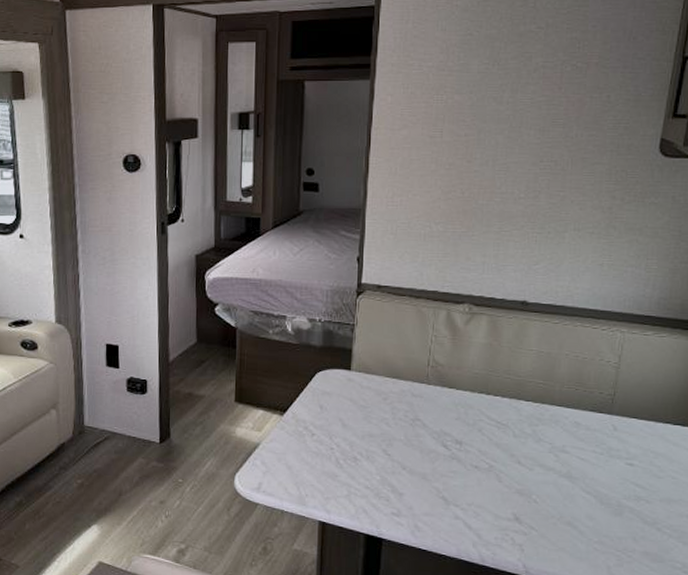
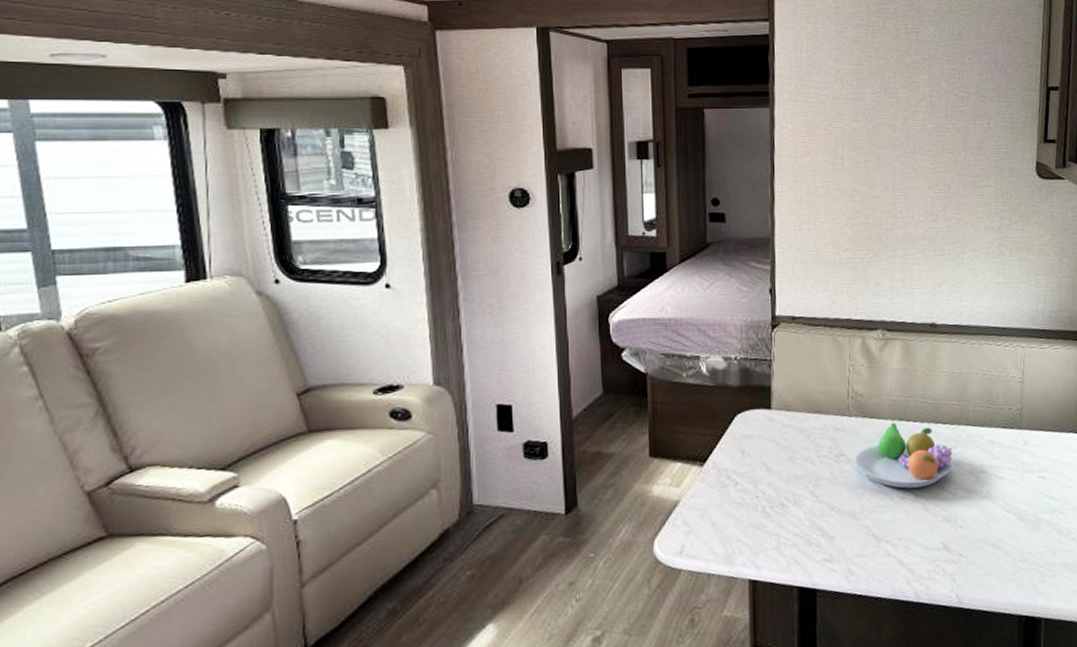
fruit bowl: none [430,394,533,459] -> present [854,422,953,489]

